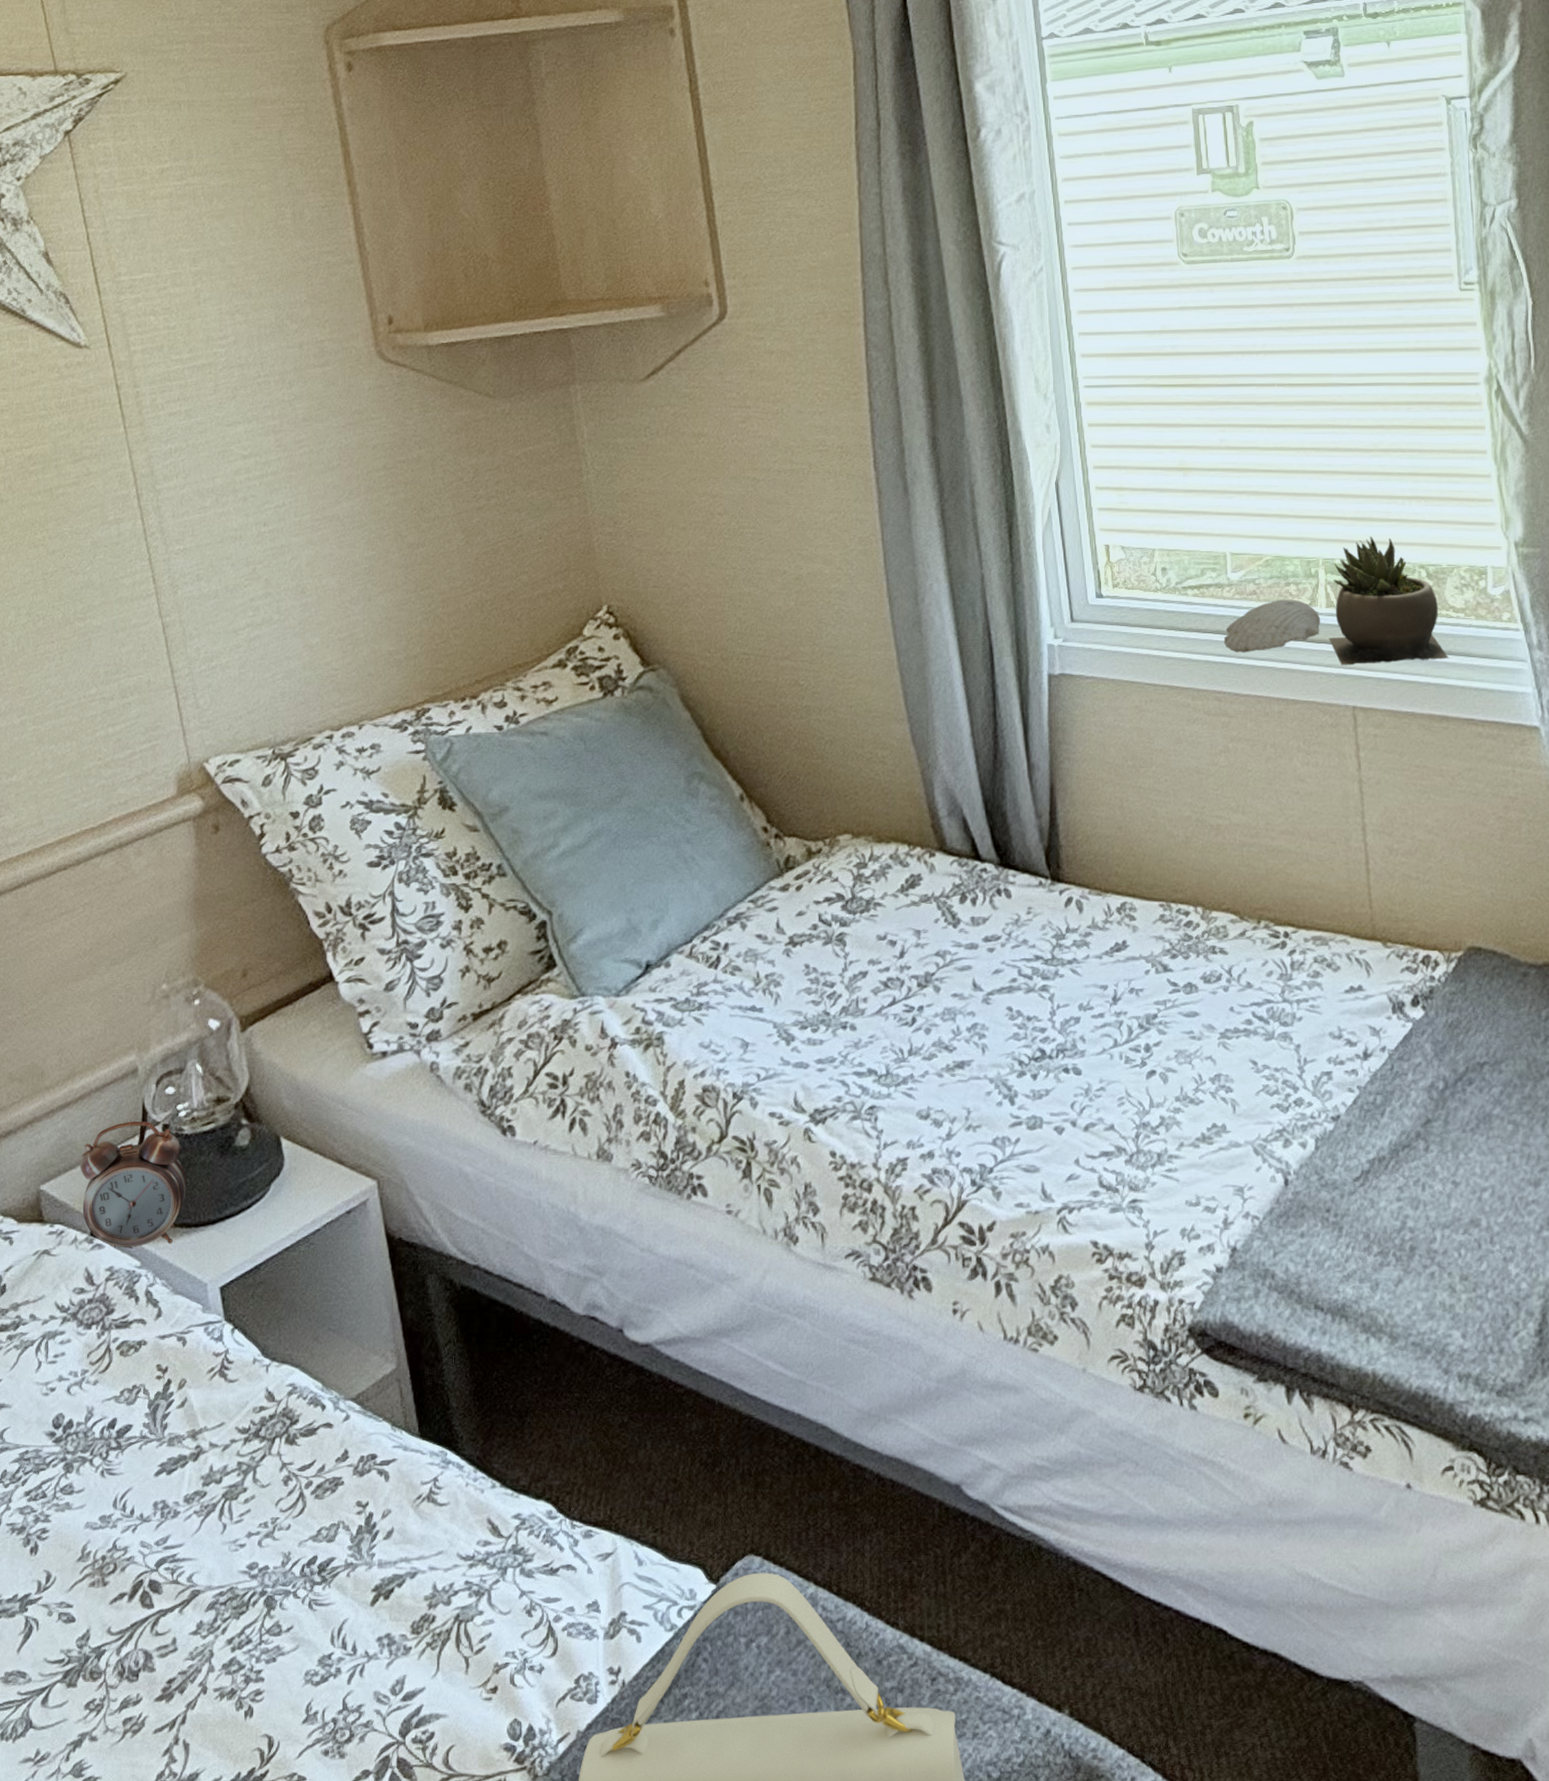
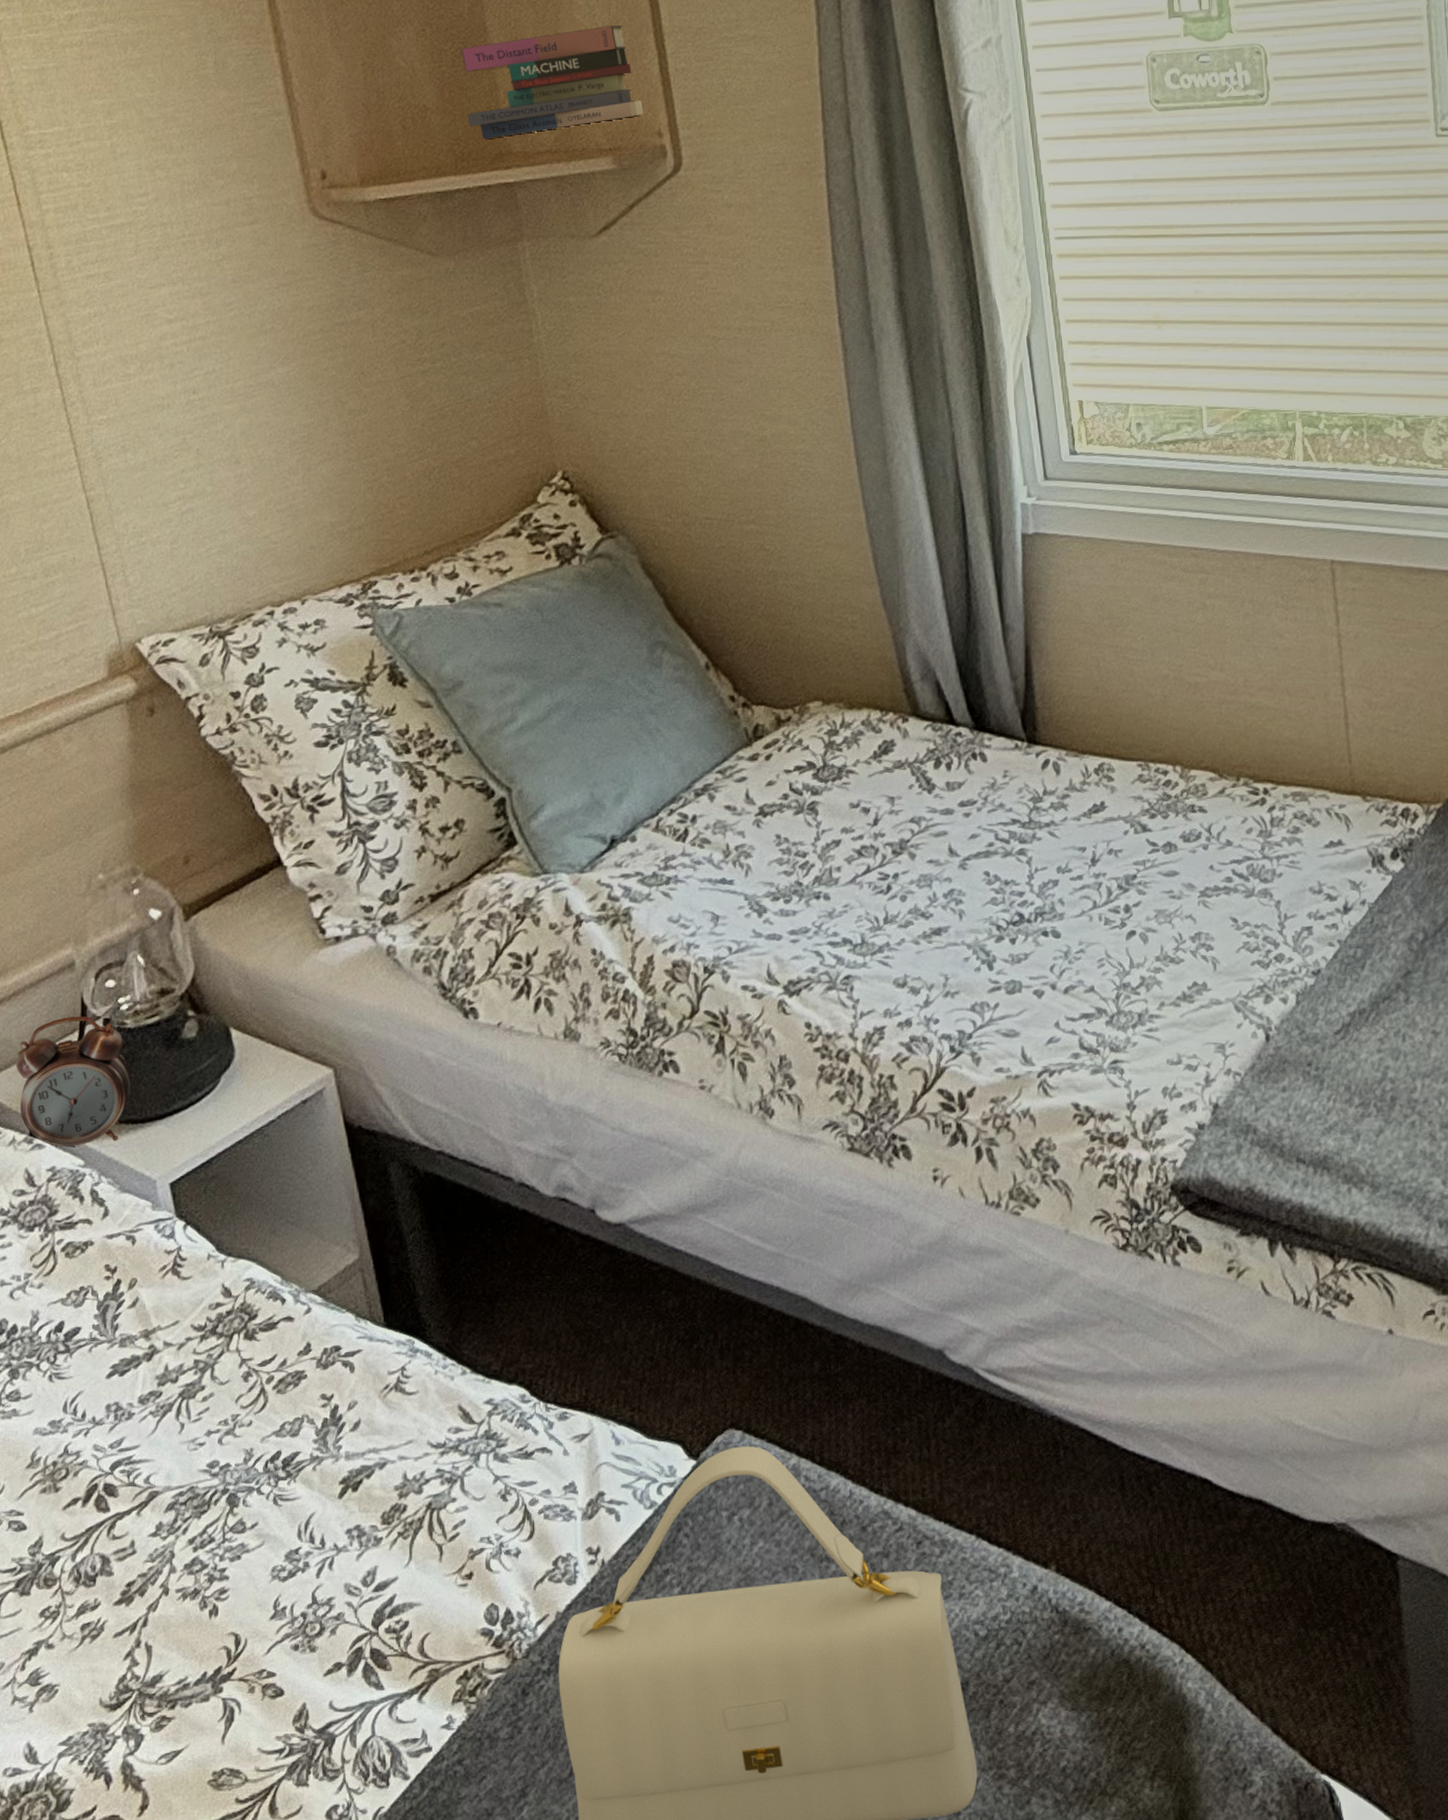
books: none [521,180,692,288] -> present [461,25,644,140]
seashell: present [1223,599,1321,653] -> none [1200,453,1298,509]
succulent plant: present [1329,537,1449,666] -> none [1306,388,1427,520]

